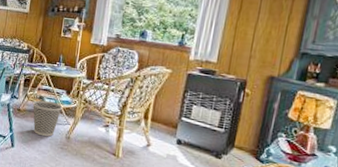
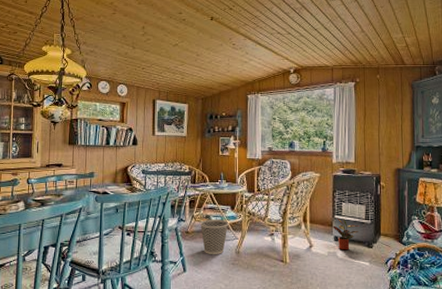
potted plant: none [177,120,210,157] -> present [333,217,359,250]

